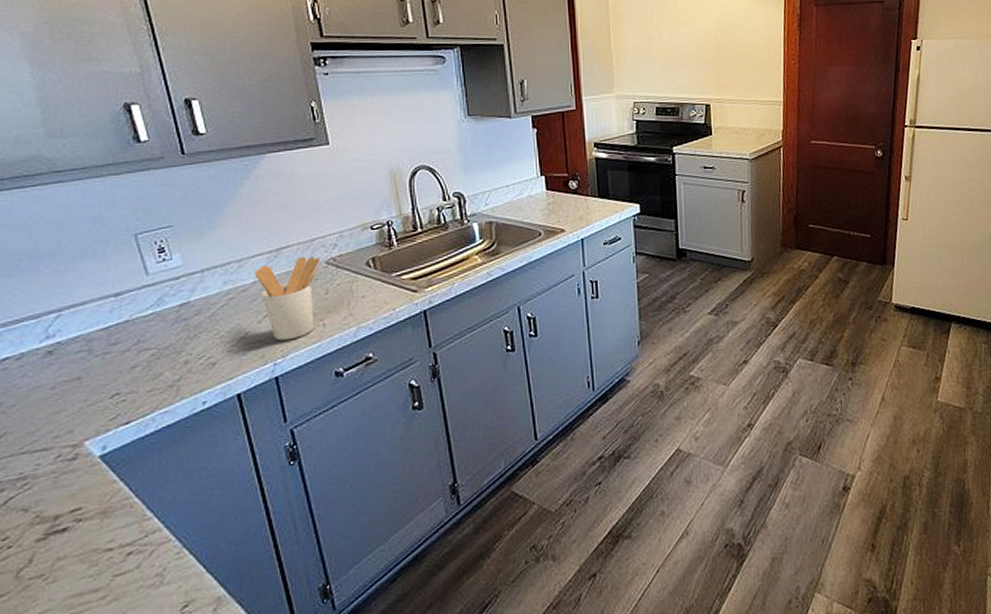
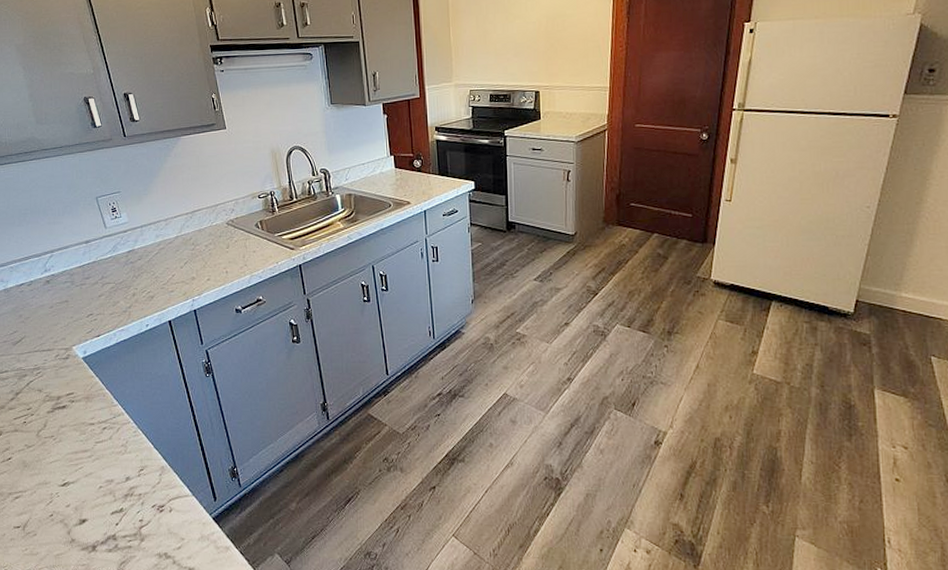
utensil holder: present [254,256,321,341] -> none [177,218,223,283]

